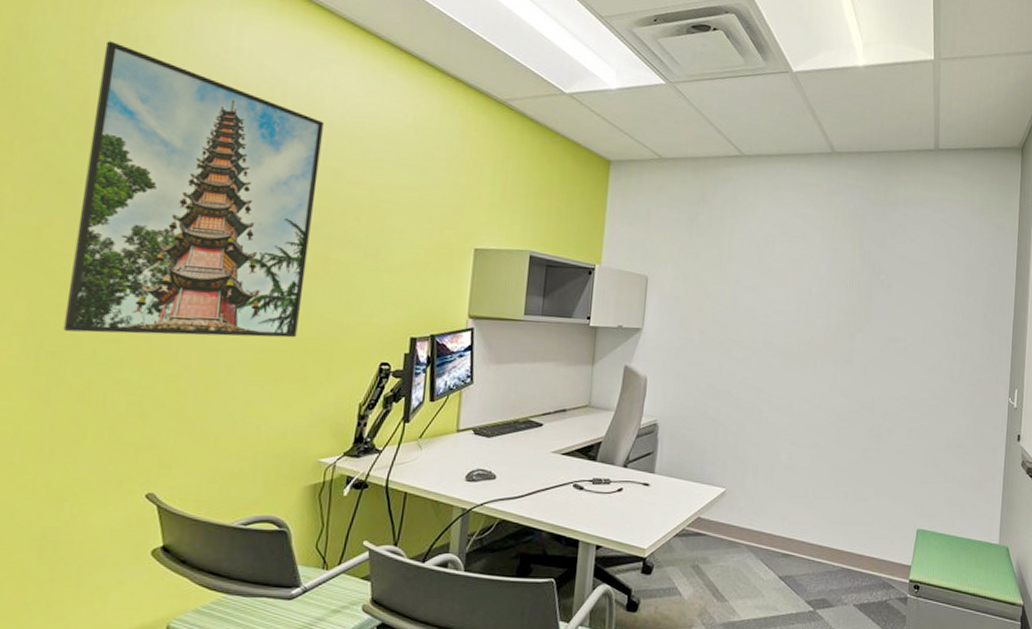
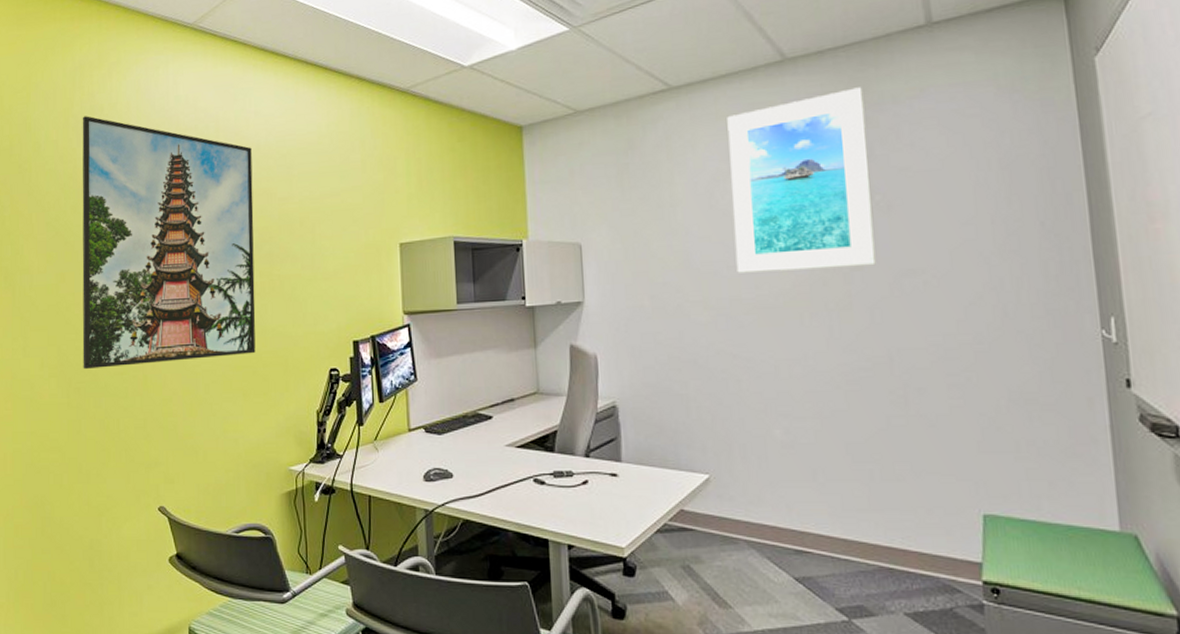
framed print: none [772,187,885,330] -> present [727,87,876,273]

